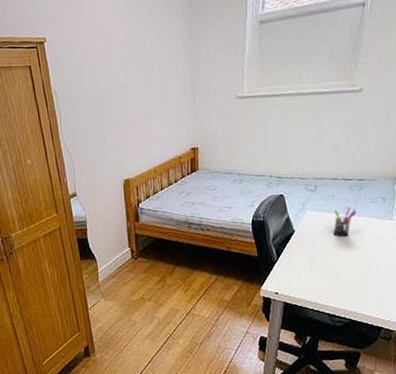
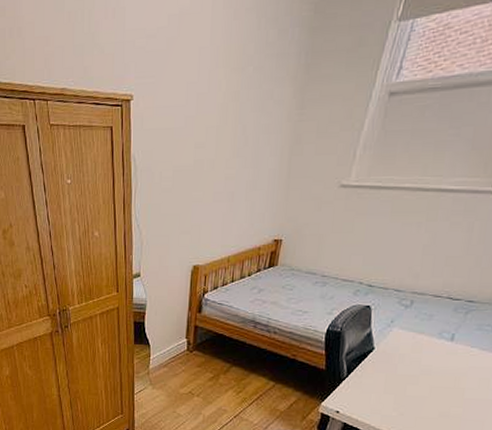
pen holder: present [333,206,357,237] -> none [420,330,456,364]

